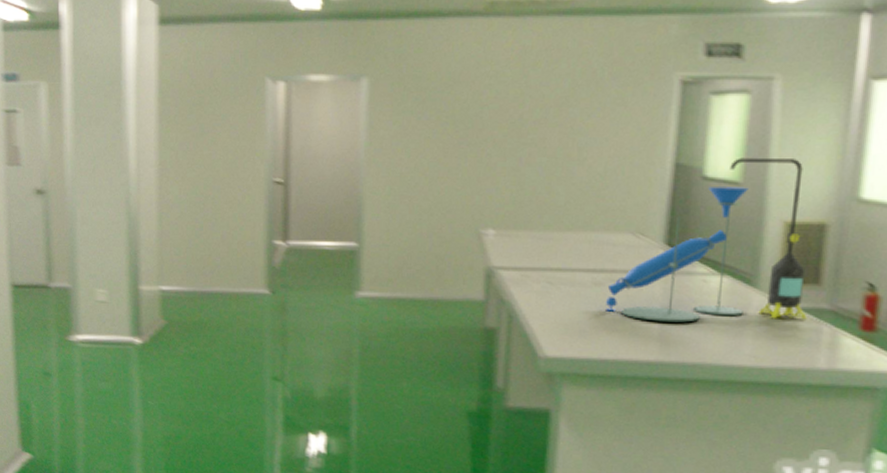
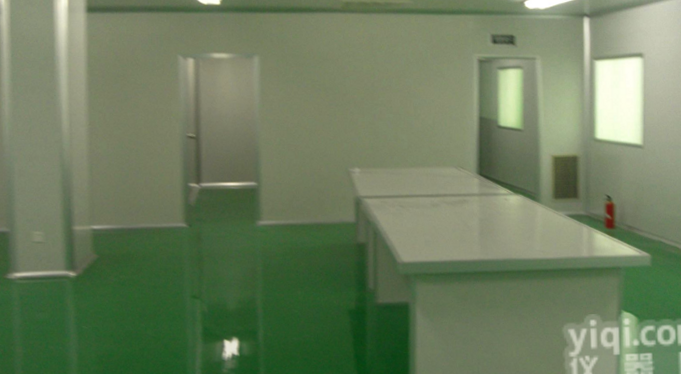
laboratory equipment: present [606,157,807,323] -> none [442,112,573,231]

